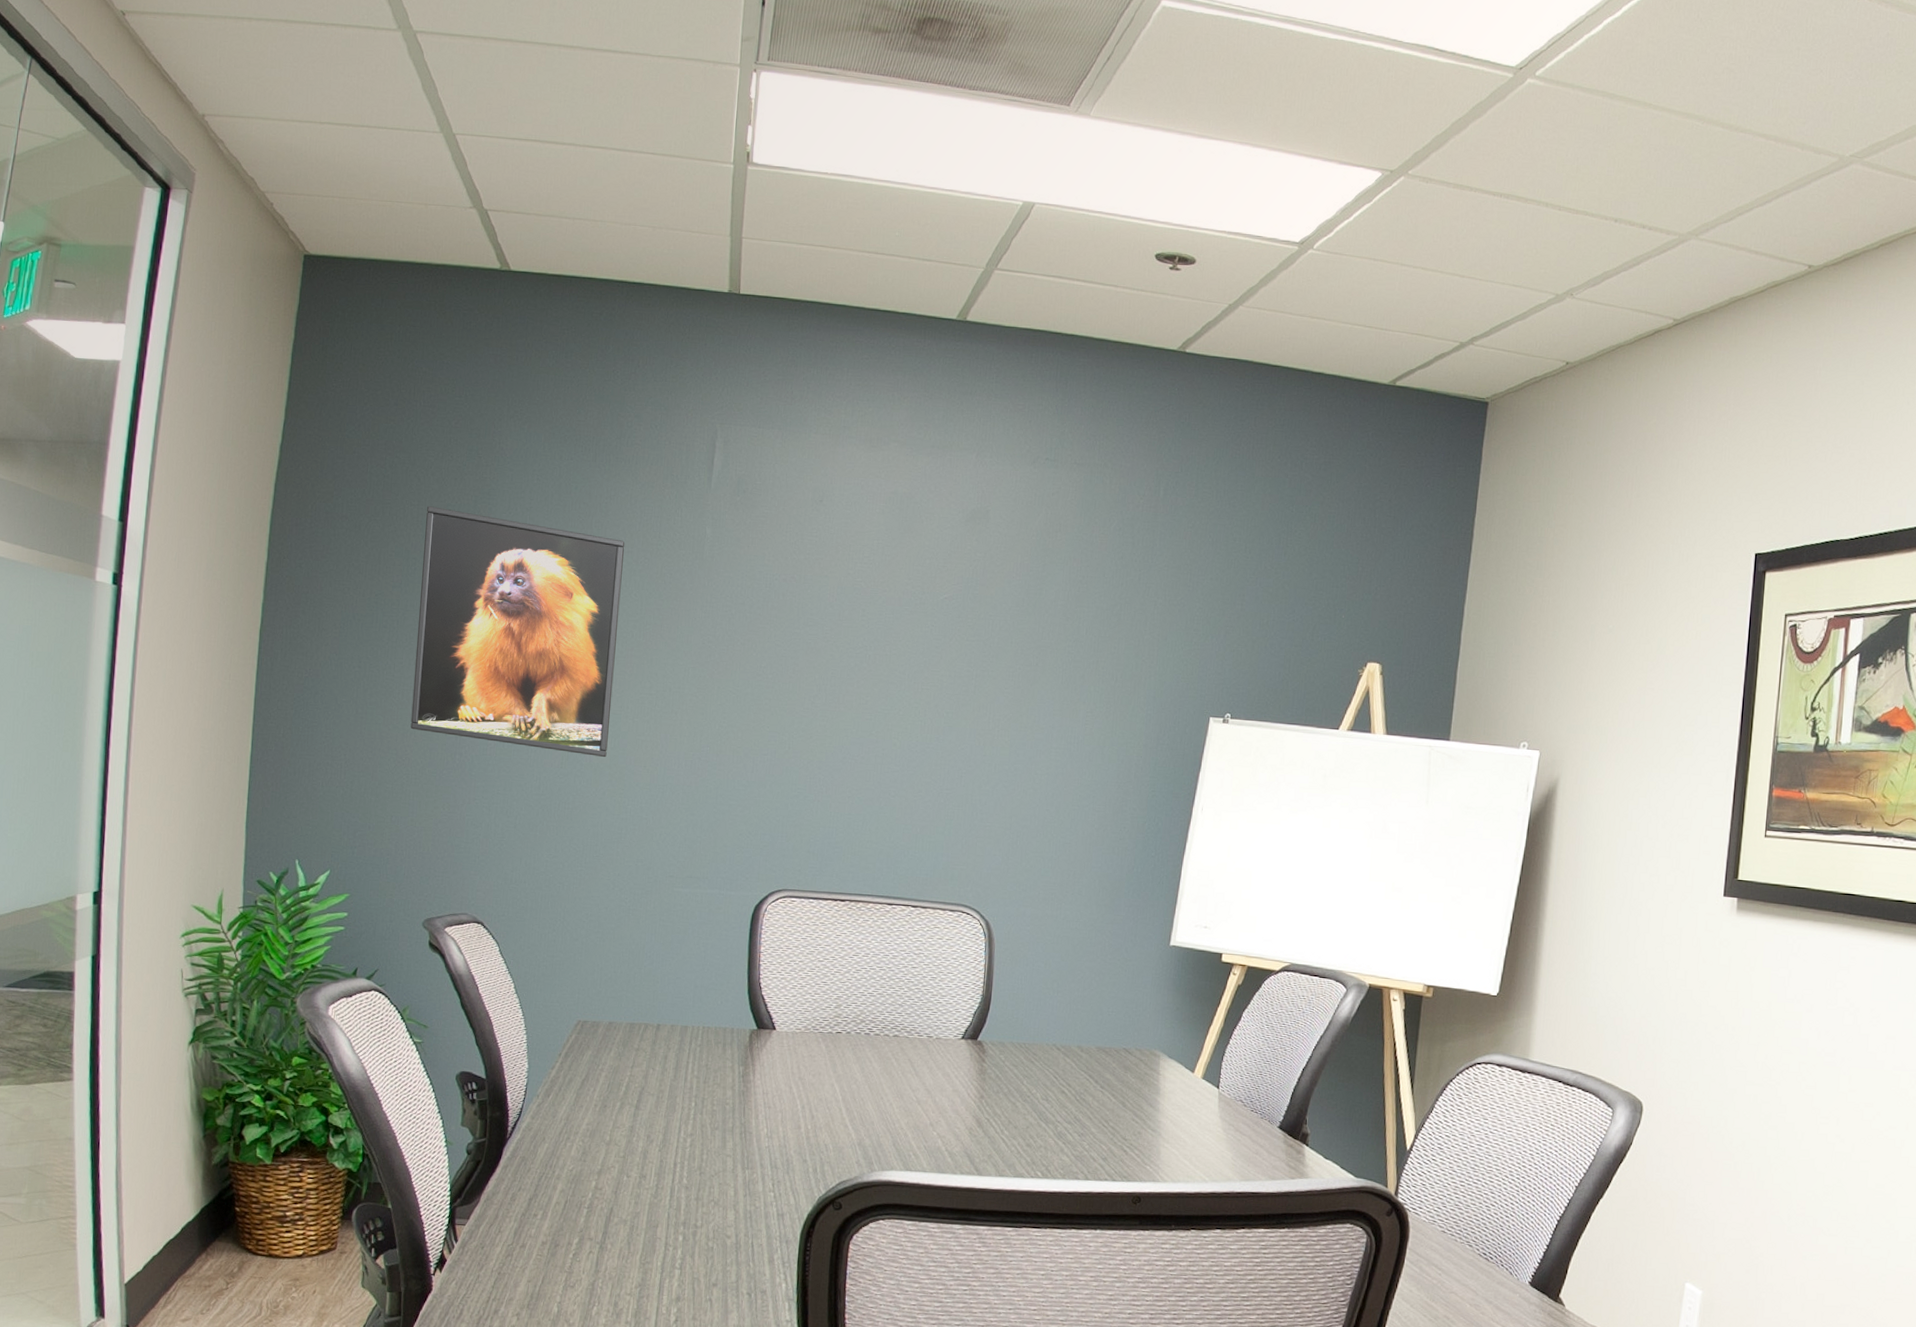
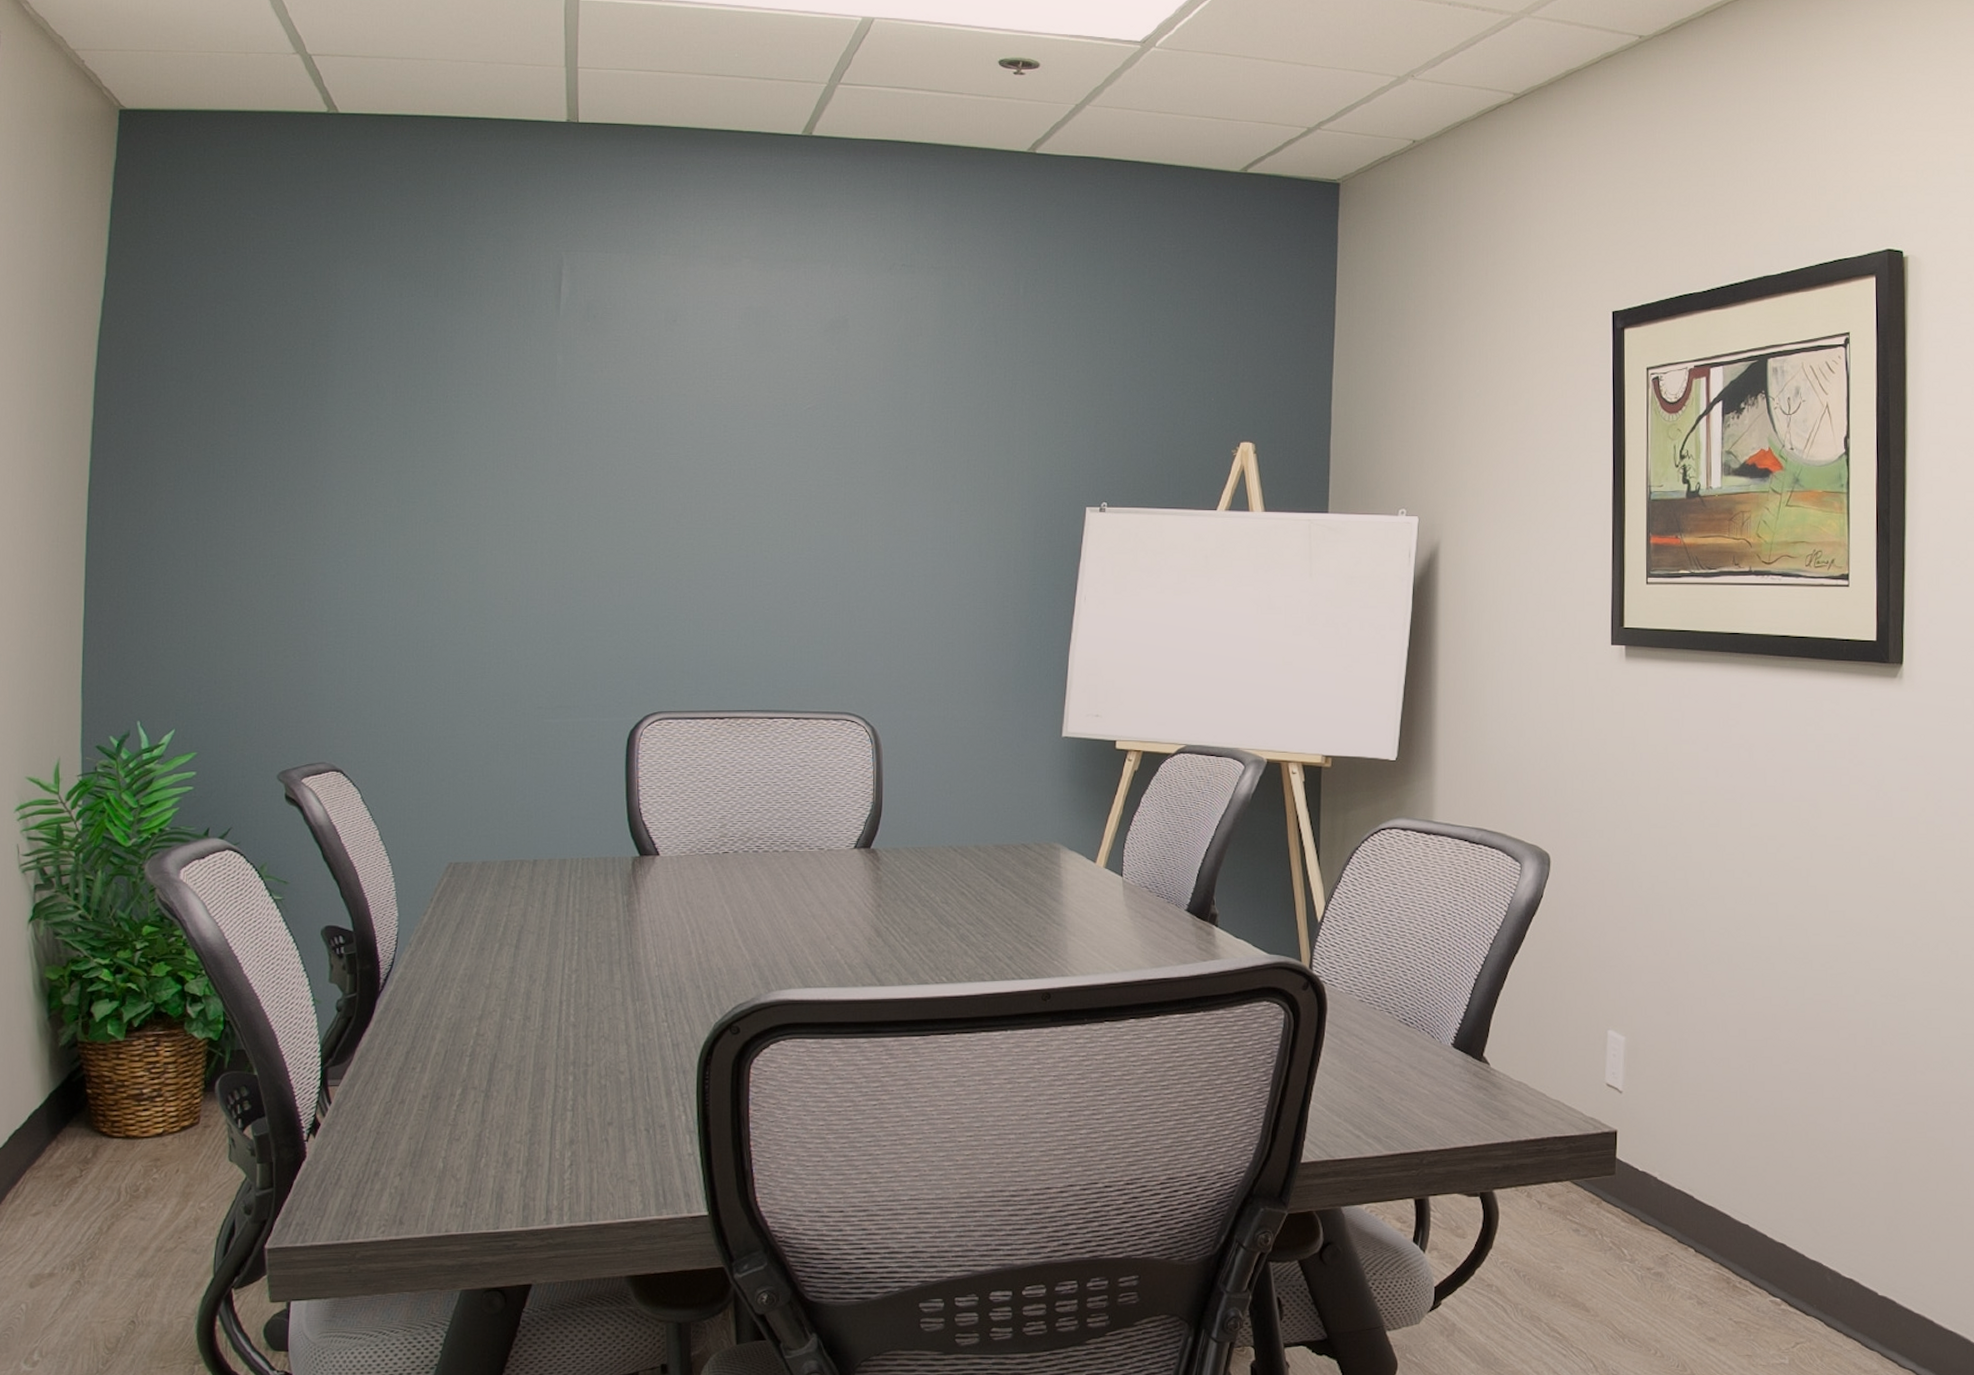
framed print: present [410,506,625,758] -> none [254,352,473,593]

